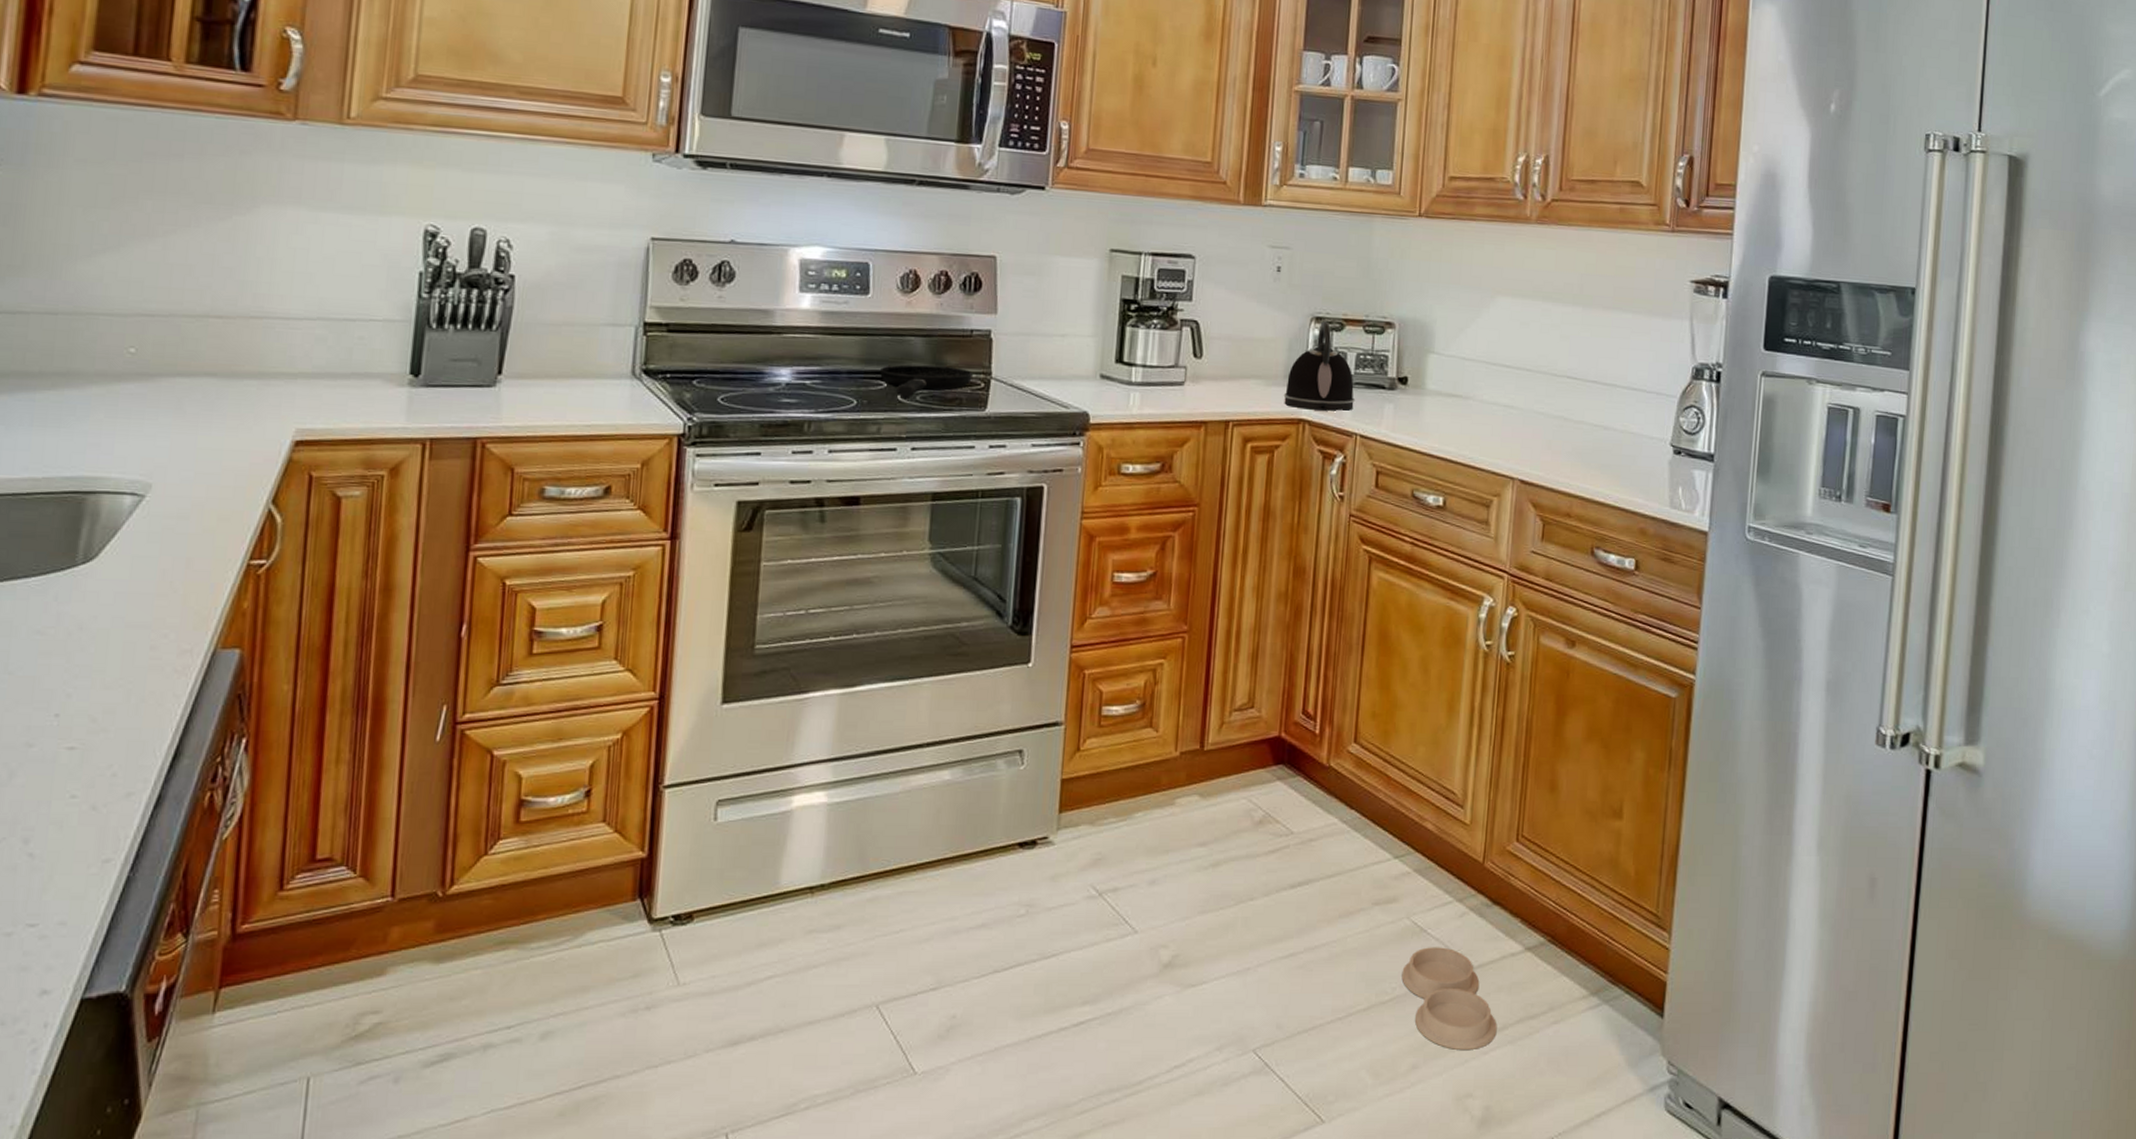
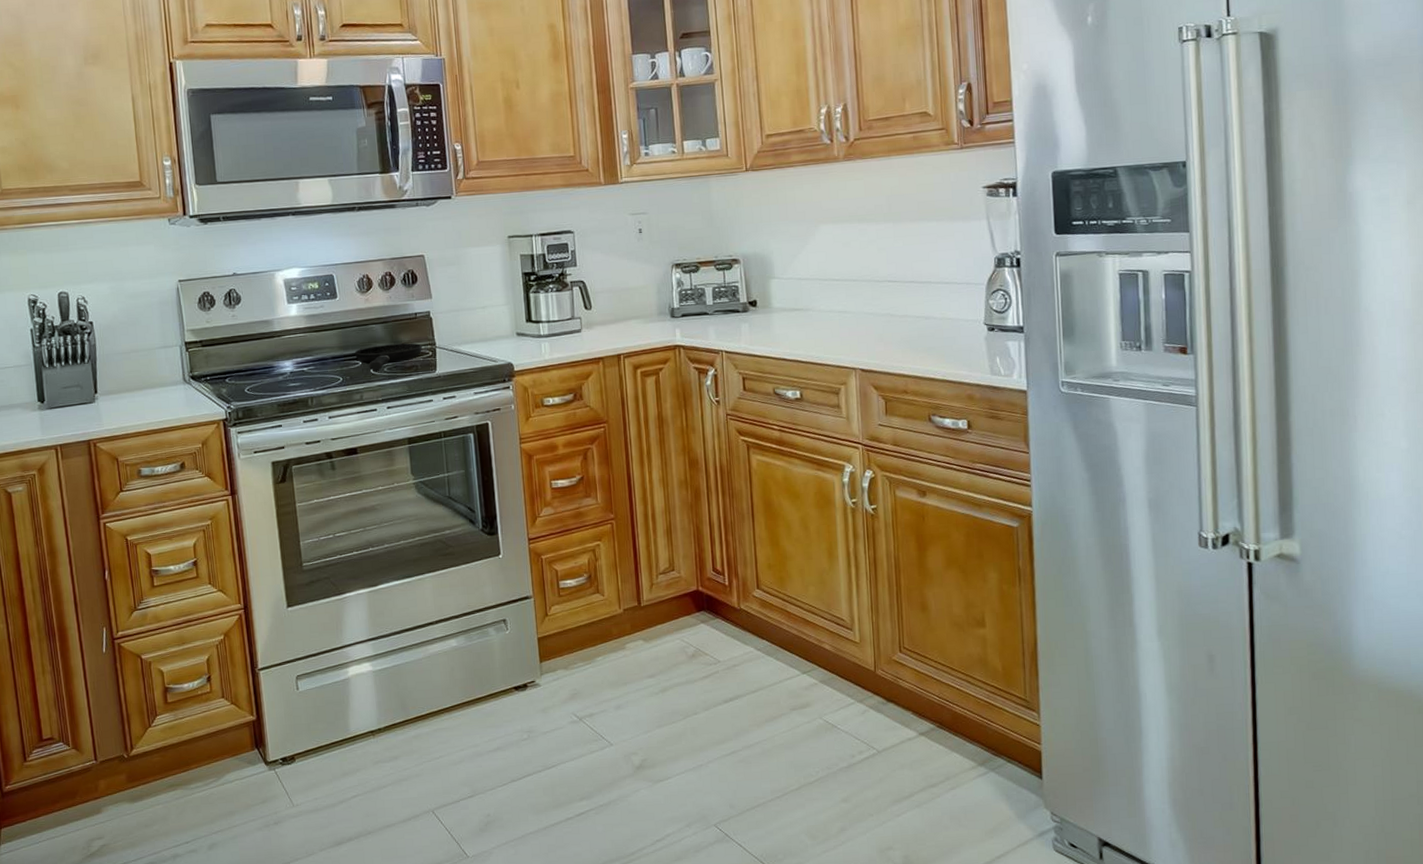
kettle: present [1283,321,1355,412] -> none [659,266,717,338]
pet bowl: present [1401,947,1497,1051] -> none [822,738,905,815]

